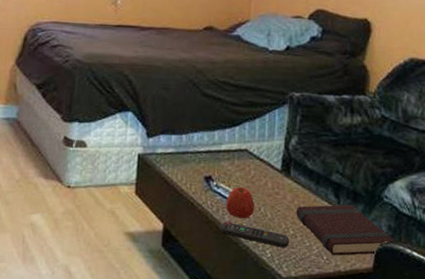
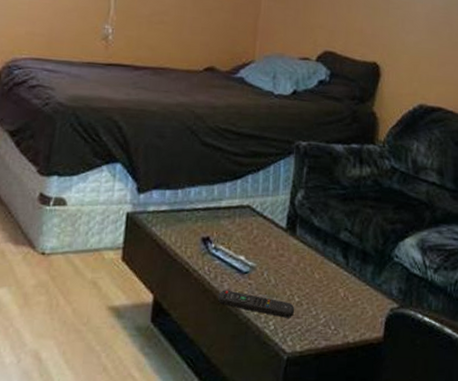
apple: present [226,186,255,218] -> none [225,248,257,285]
book: present [296,204,396,256] -> none [301,265,406,325]

